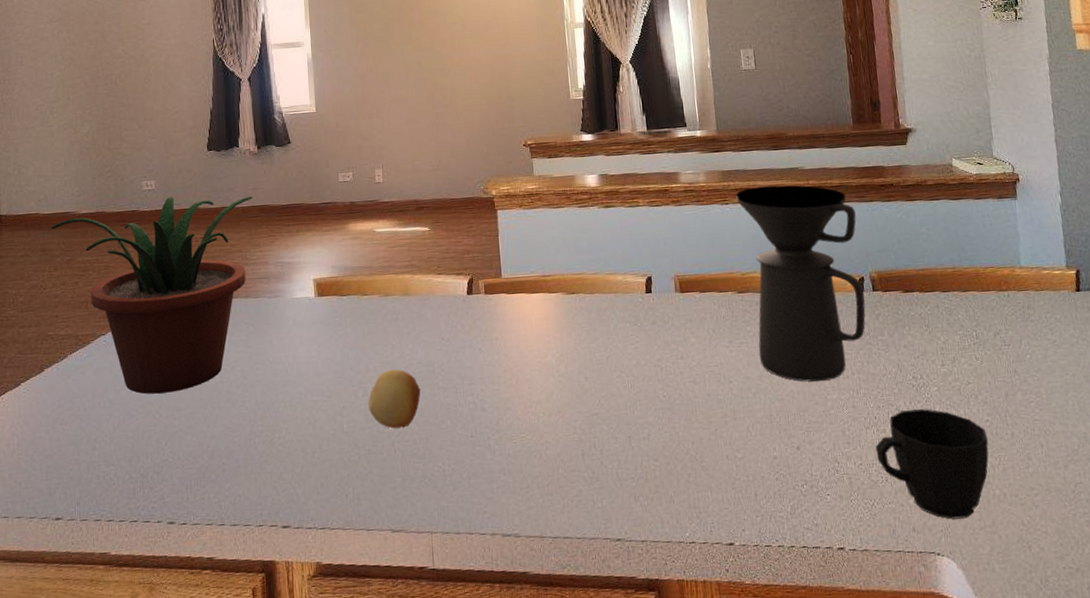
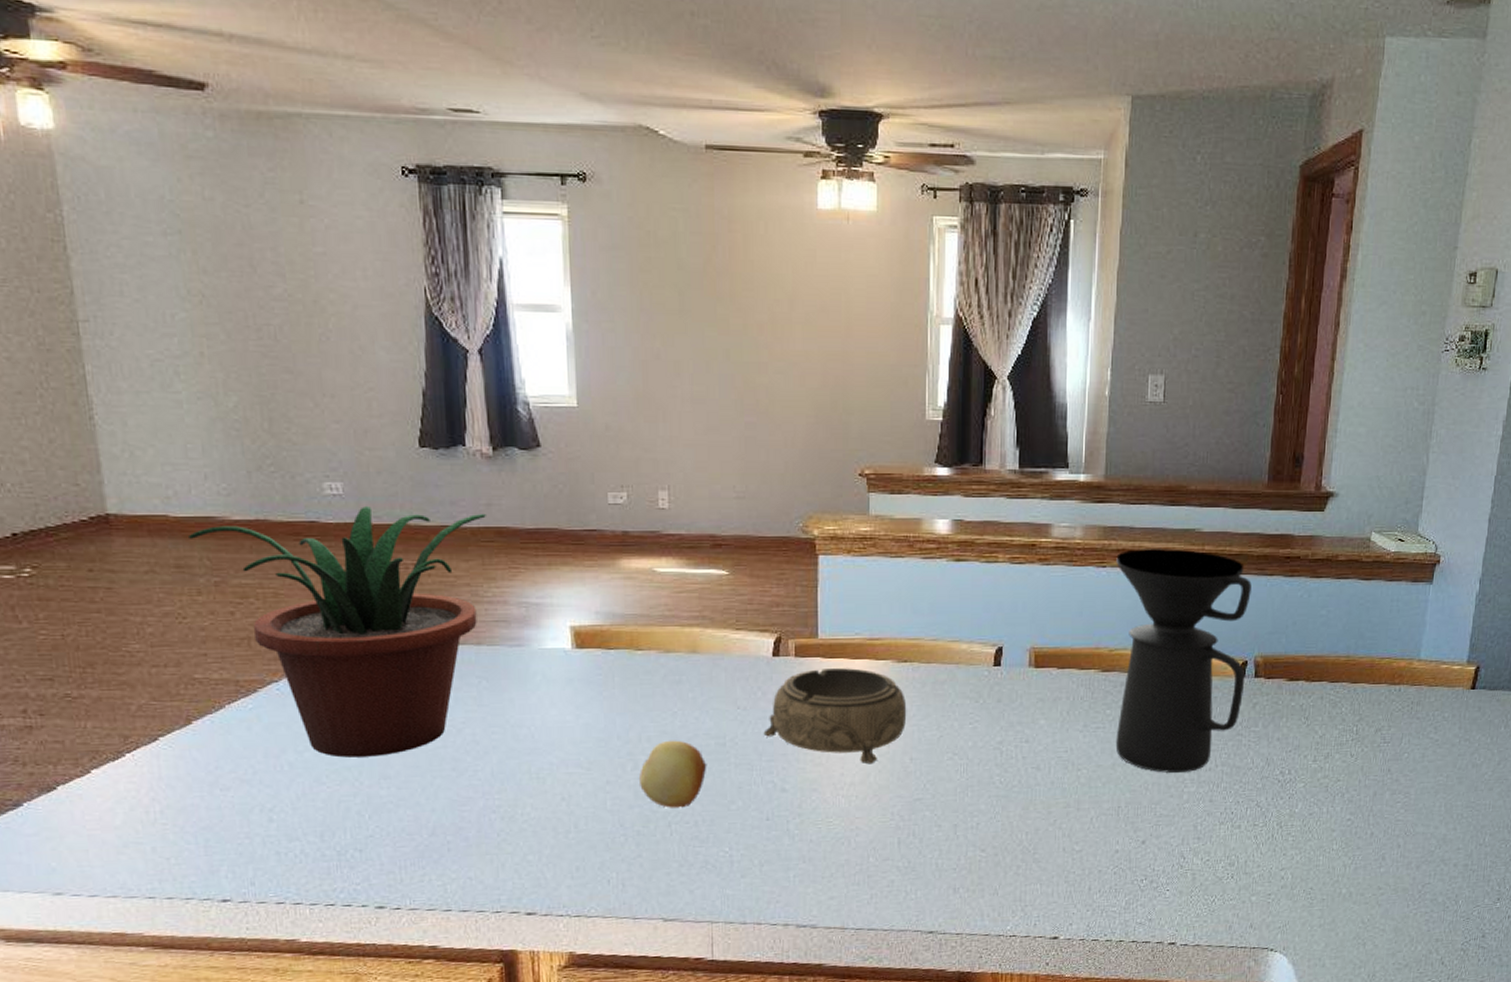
decorative bowl: none [464,301,579,384] -> present [763,668,907,765]
cup: present [875,409,989,519] -> none [1226,806,1346,917]

